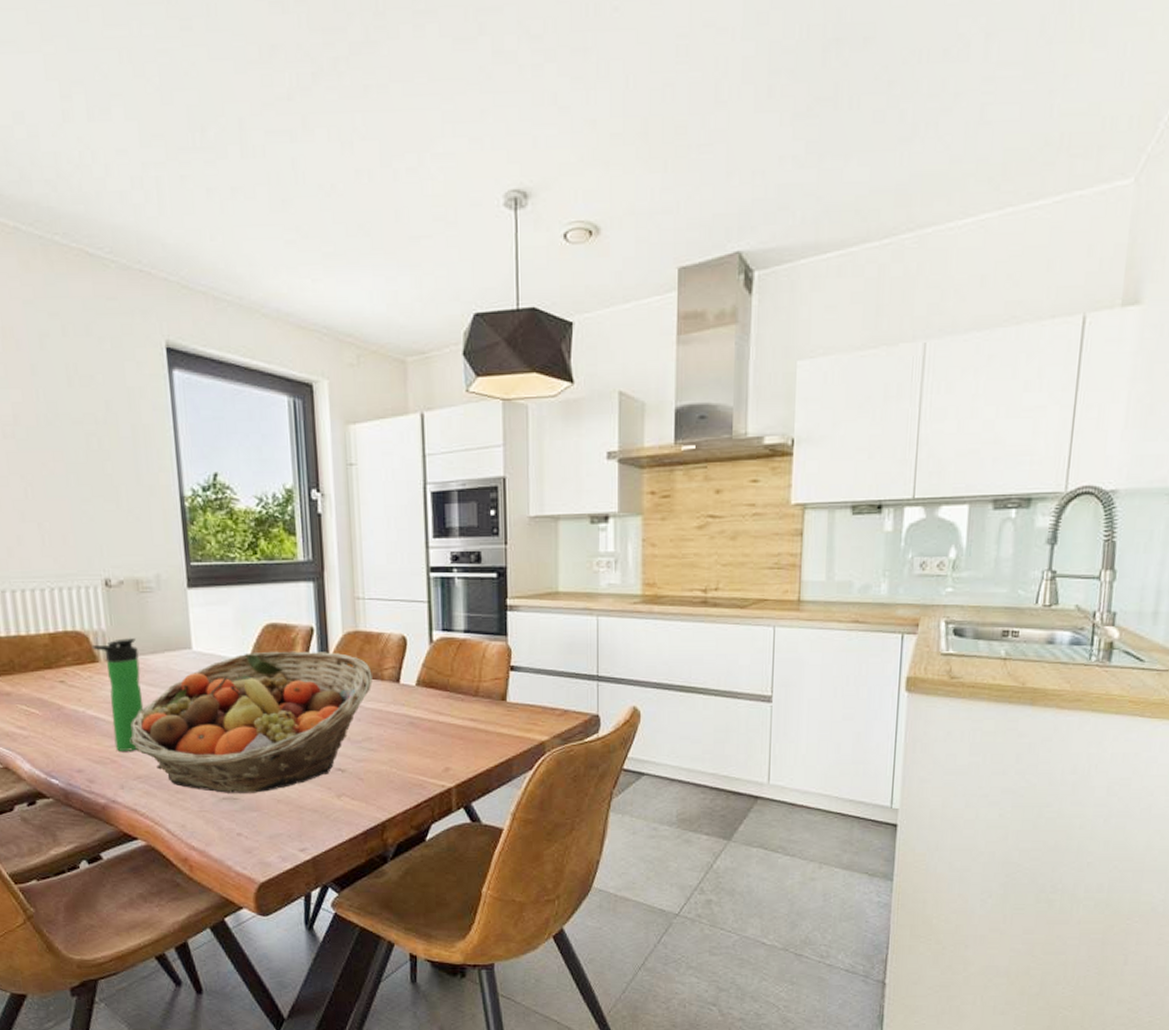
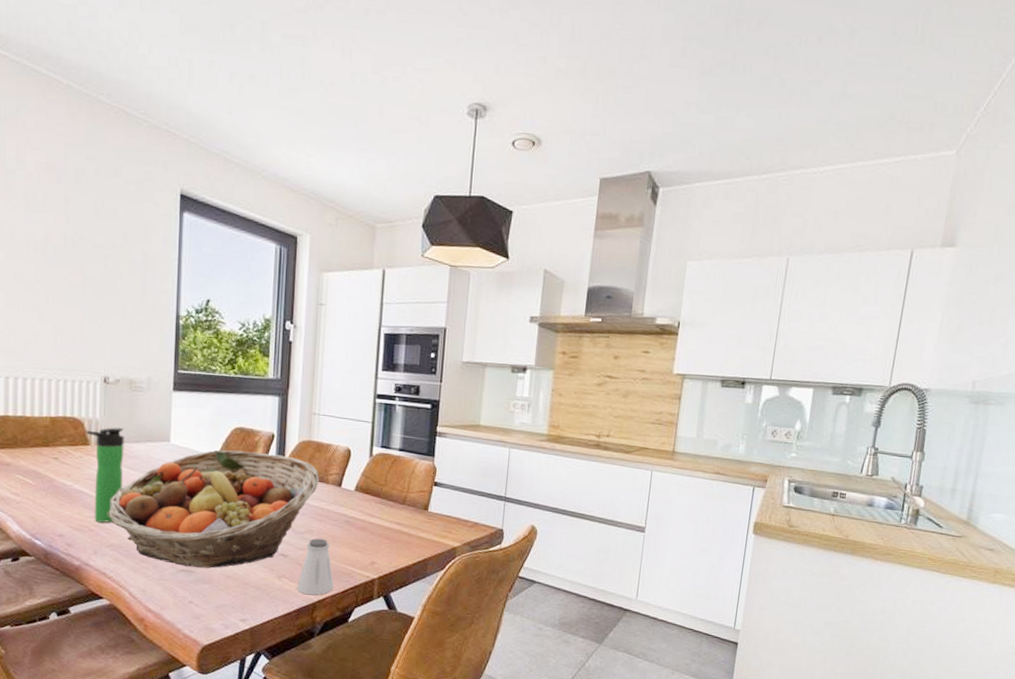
saltshaker: none [360,746,404,814] -> present [296,538,334,595]

